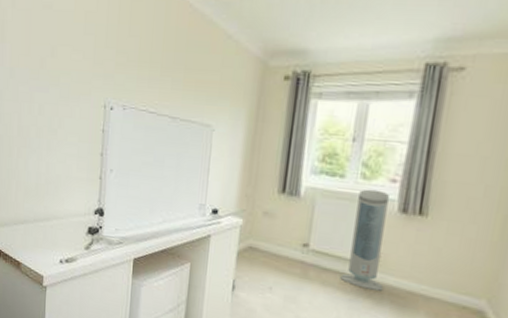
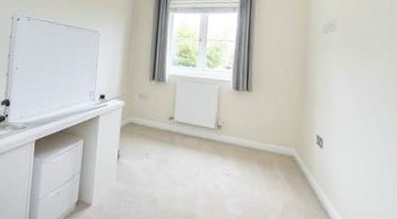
air purifier: present [340,189,389,291] -> none [197,74,228,148]

